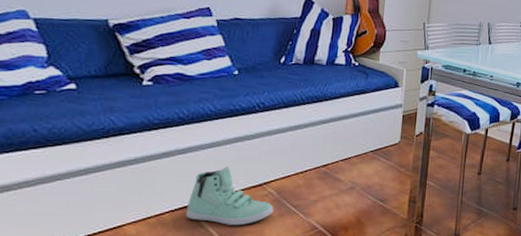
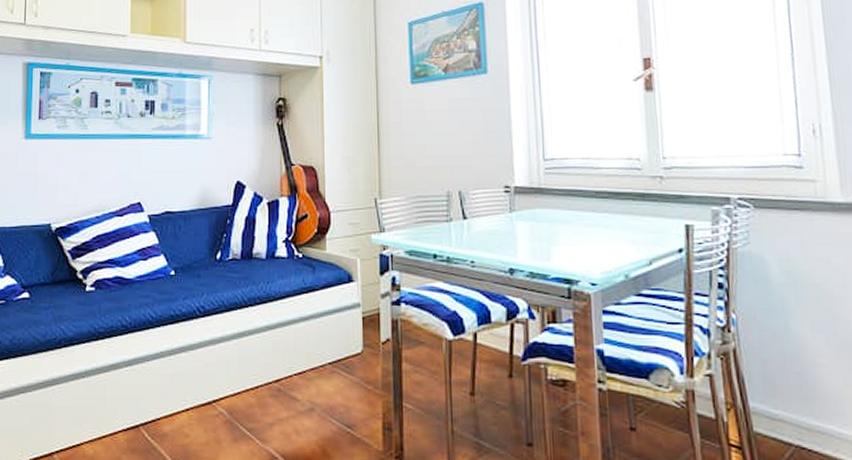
sneaker: present [185,167,274,225] -> none [138,381,227,449]

